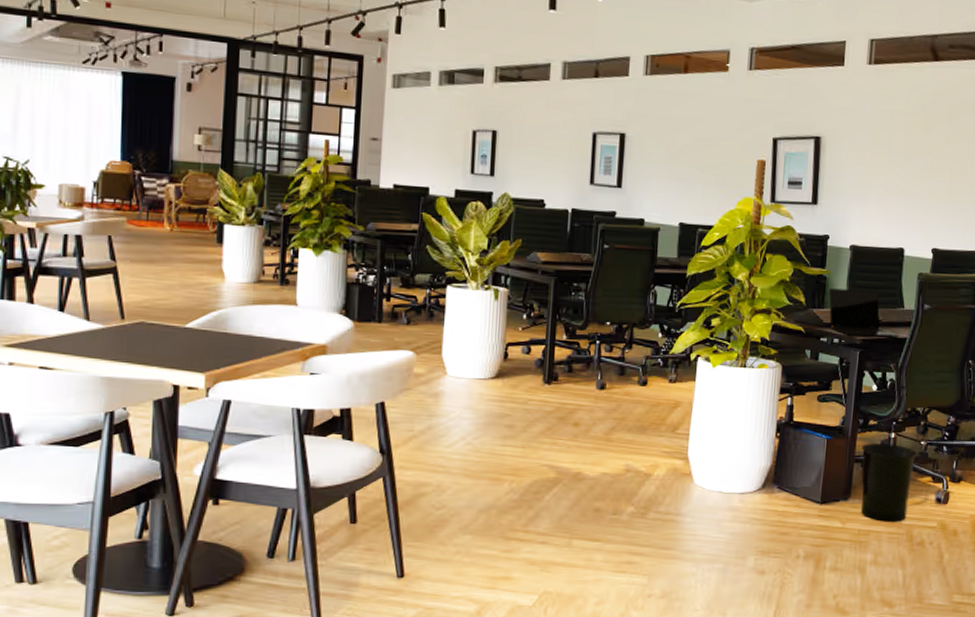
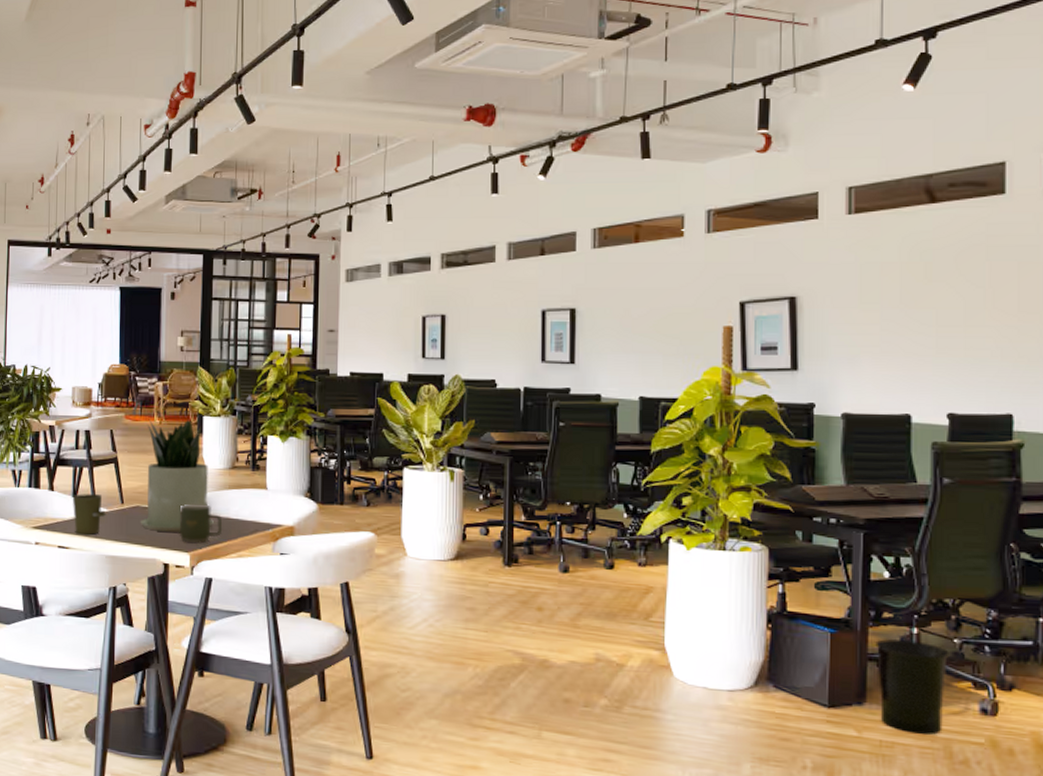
cup: none [58,307,102,355] -> present [72,494,106,536]
planter: none [144,225,234,351] -> present [140,419,214,532]
mug: none [192,320,245,363] -> present [179,503,223,544]
laptop: present [828,288,900,338] -> none [818,462,914,517]

